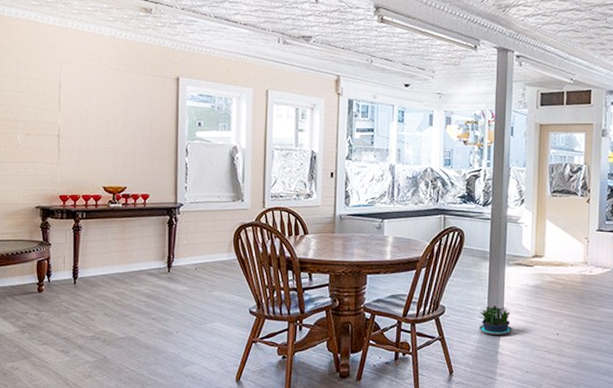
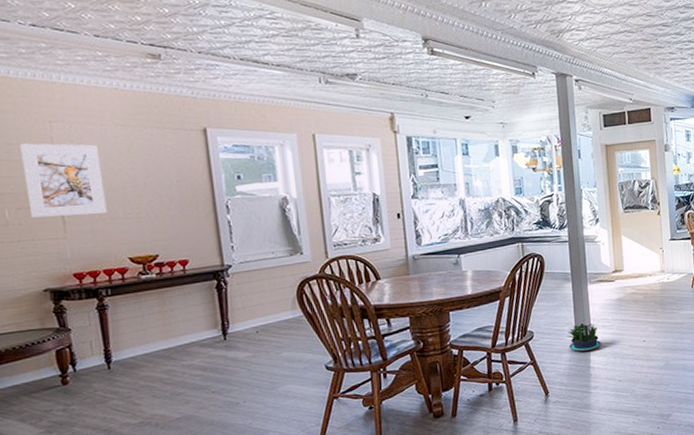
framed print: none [35,79,93,146] -> present [20,143,107,218]

